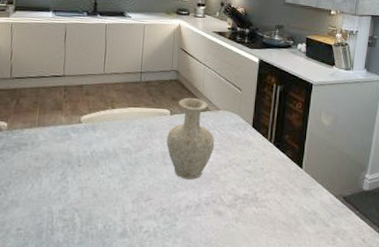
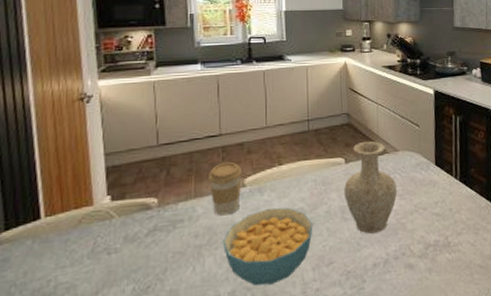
coffee cup: none [51,99,80,145] -> present [209,161,242,216]
cereal bowl: none [58,144,137,209] -> present [223,207,313,286]

